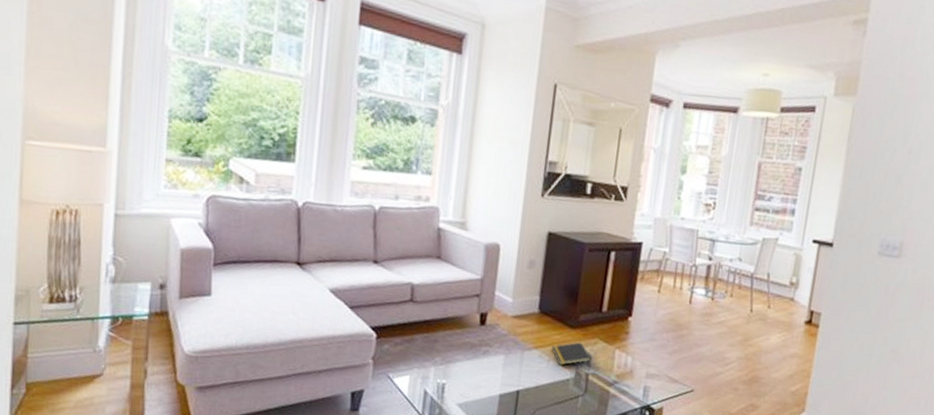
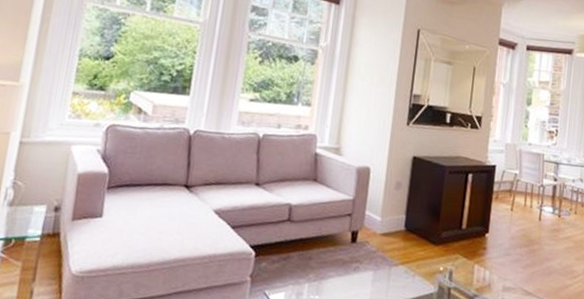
notepad: present [551,342,592,365] -> none [416,257,454,280]

